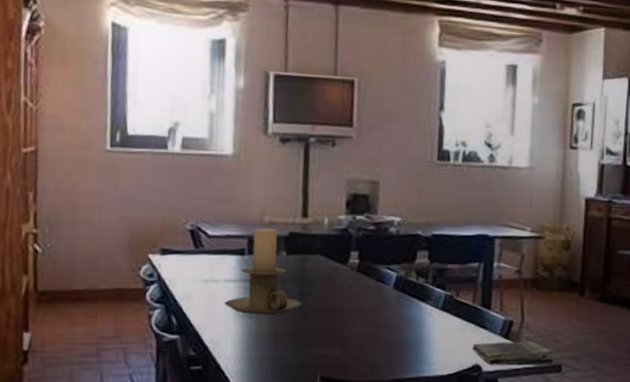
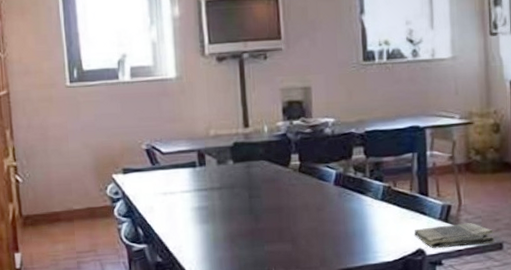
candle holder: present [225,228,302,315] -> none [183,141,252,220]

